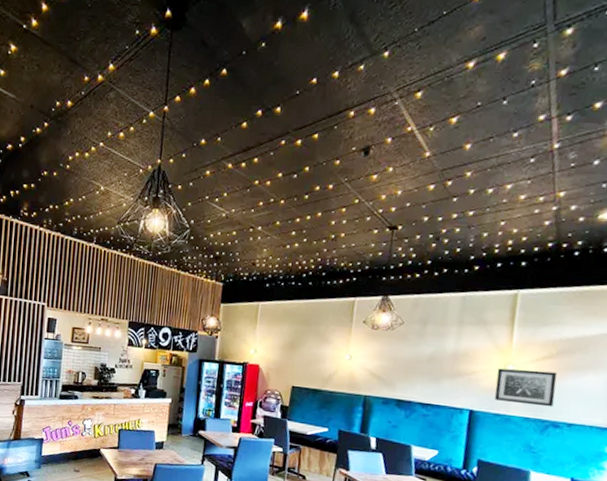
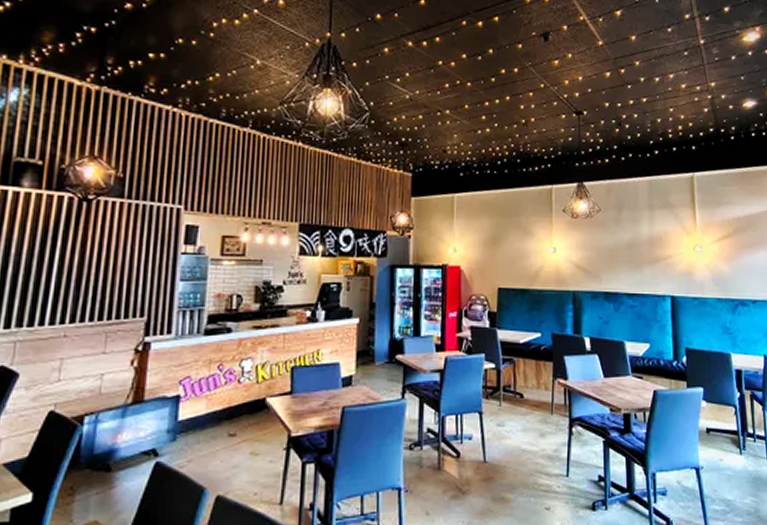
wall art: present [494,368,557,407] -> none [688,250,738,286]

